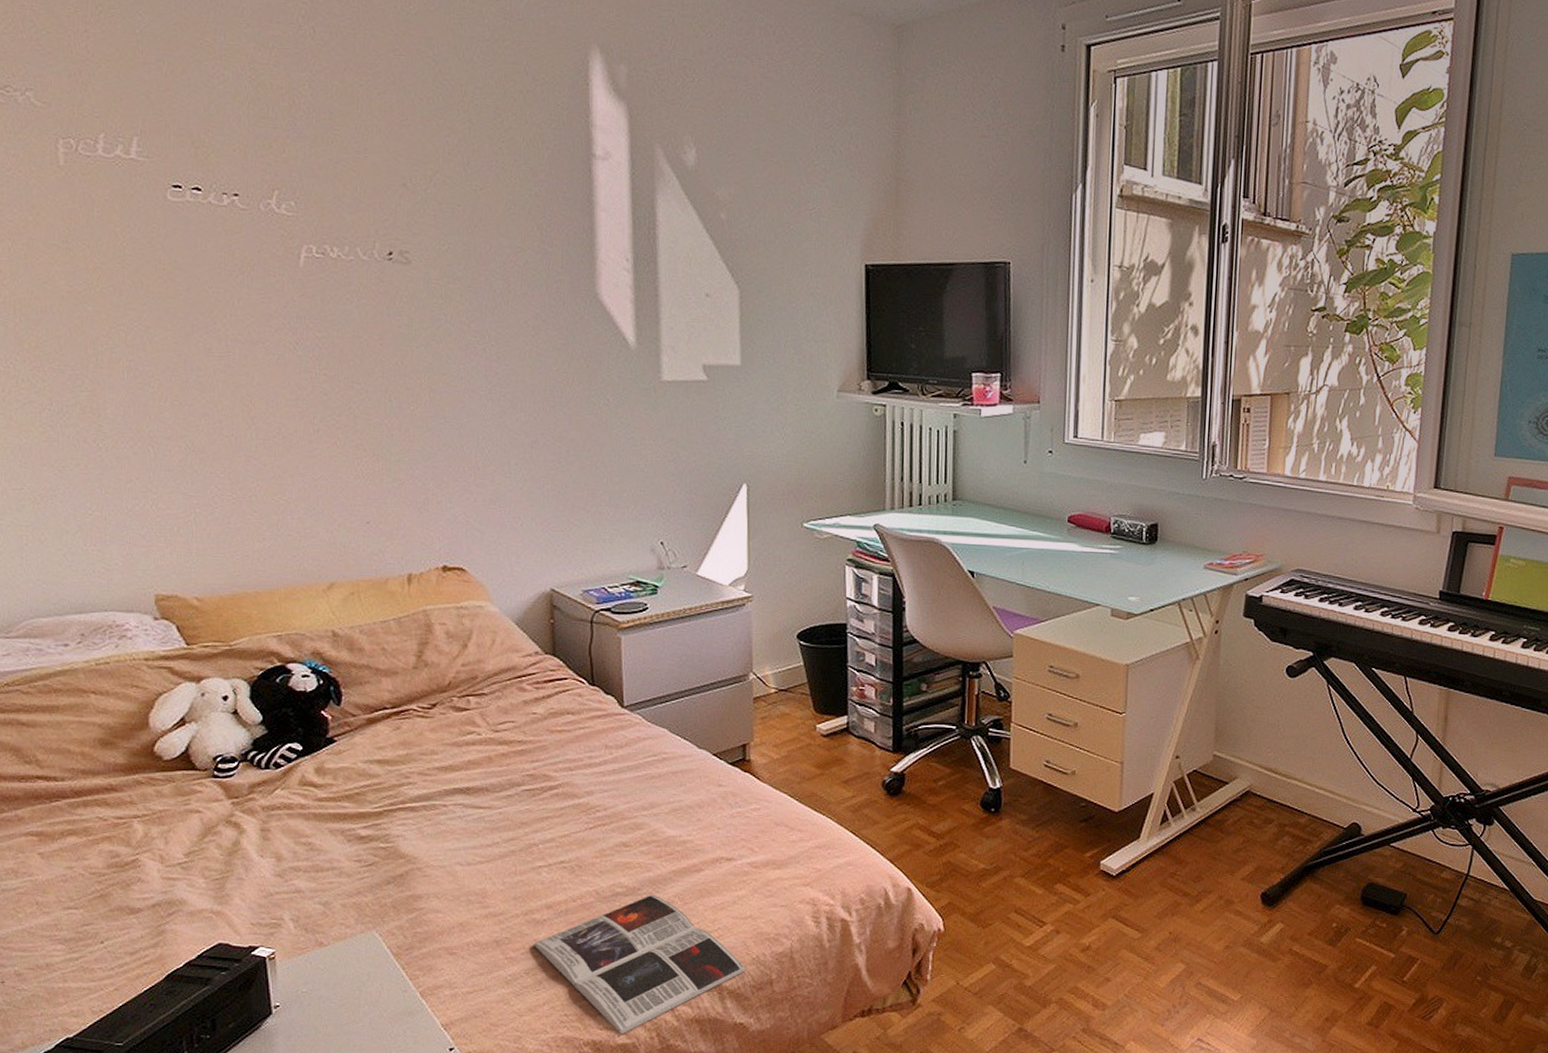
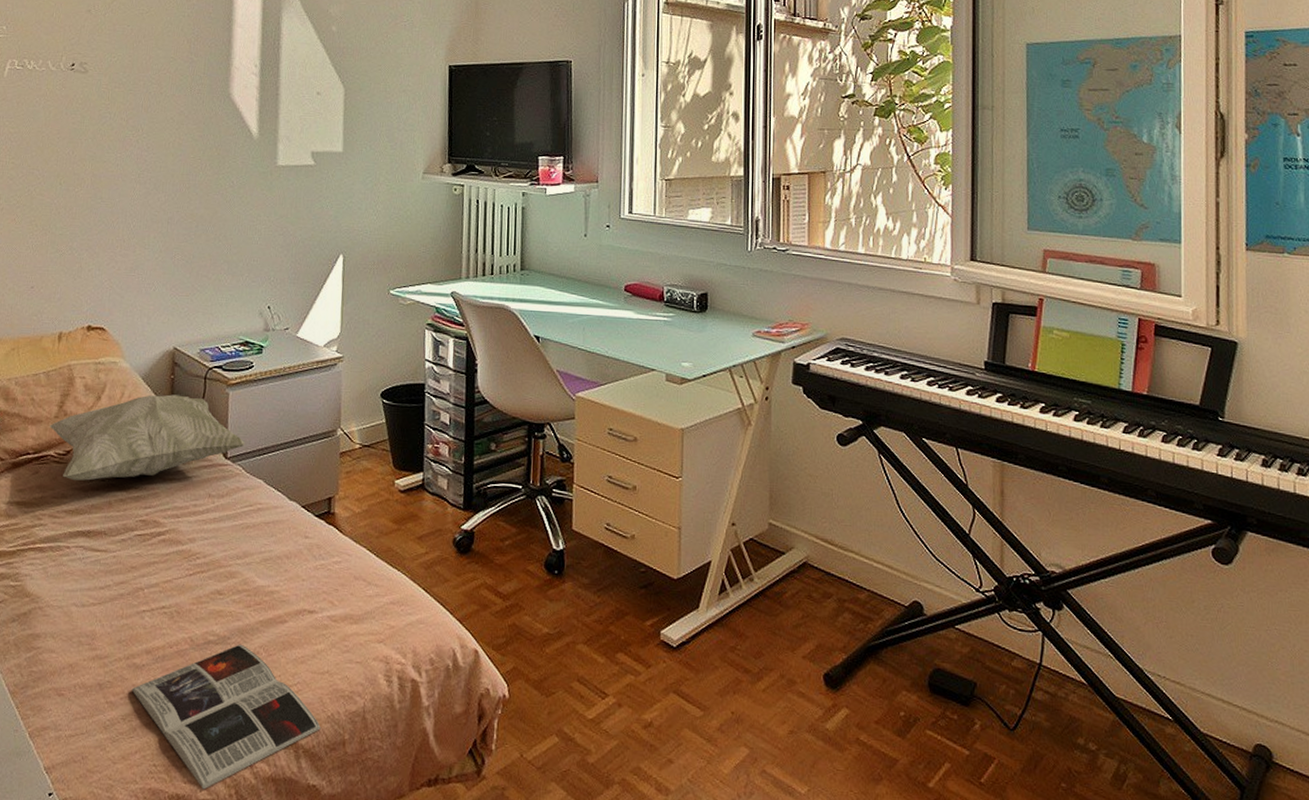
decorative pillow: none [407,640,644,735] -> present [49,394,246,481]

